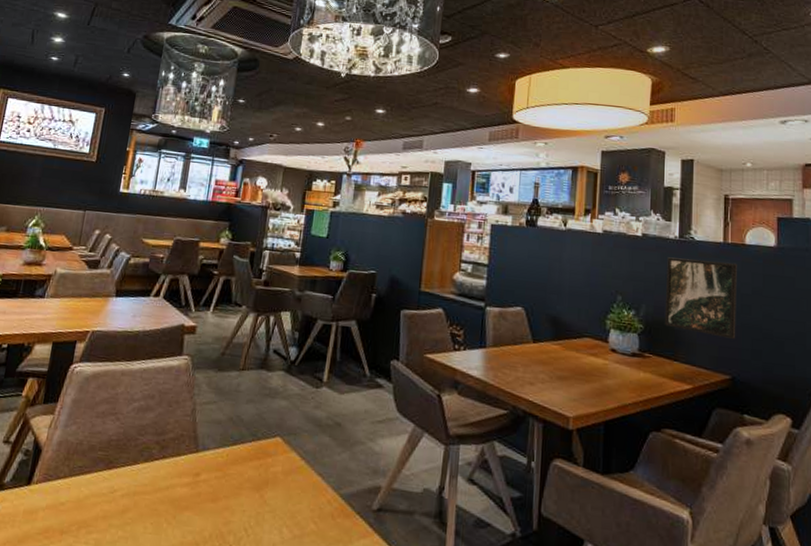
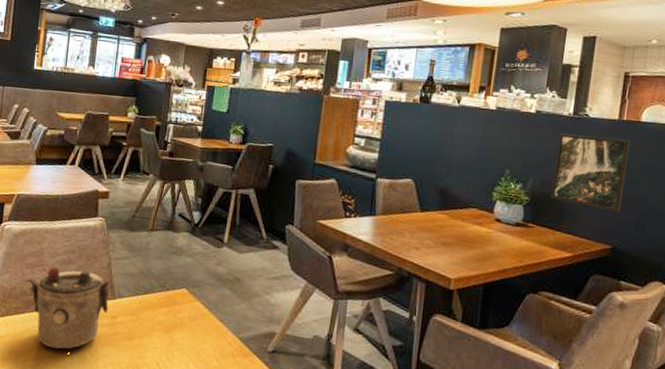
teapot: none [94,414,193,517] -> present [25,266,110,349]

